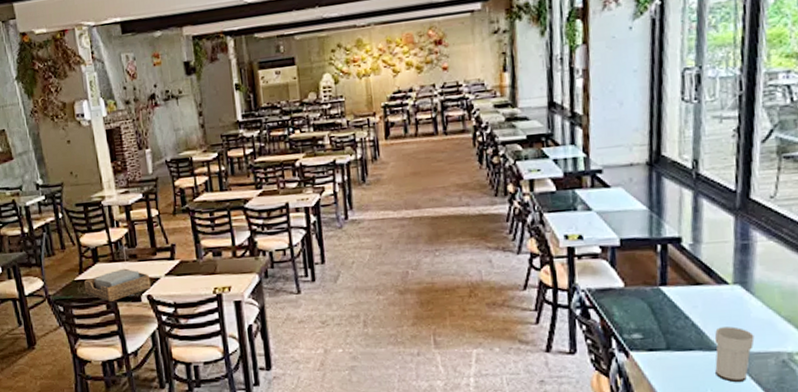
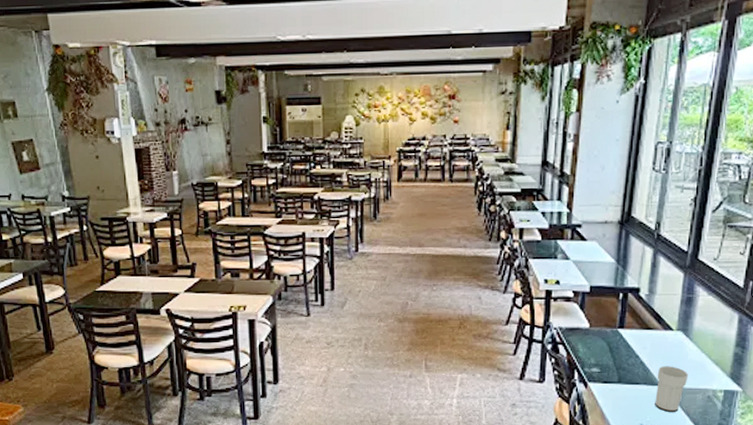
napkin holder: present [84,268,151,303] -> none [105,282,170,314]

